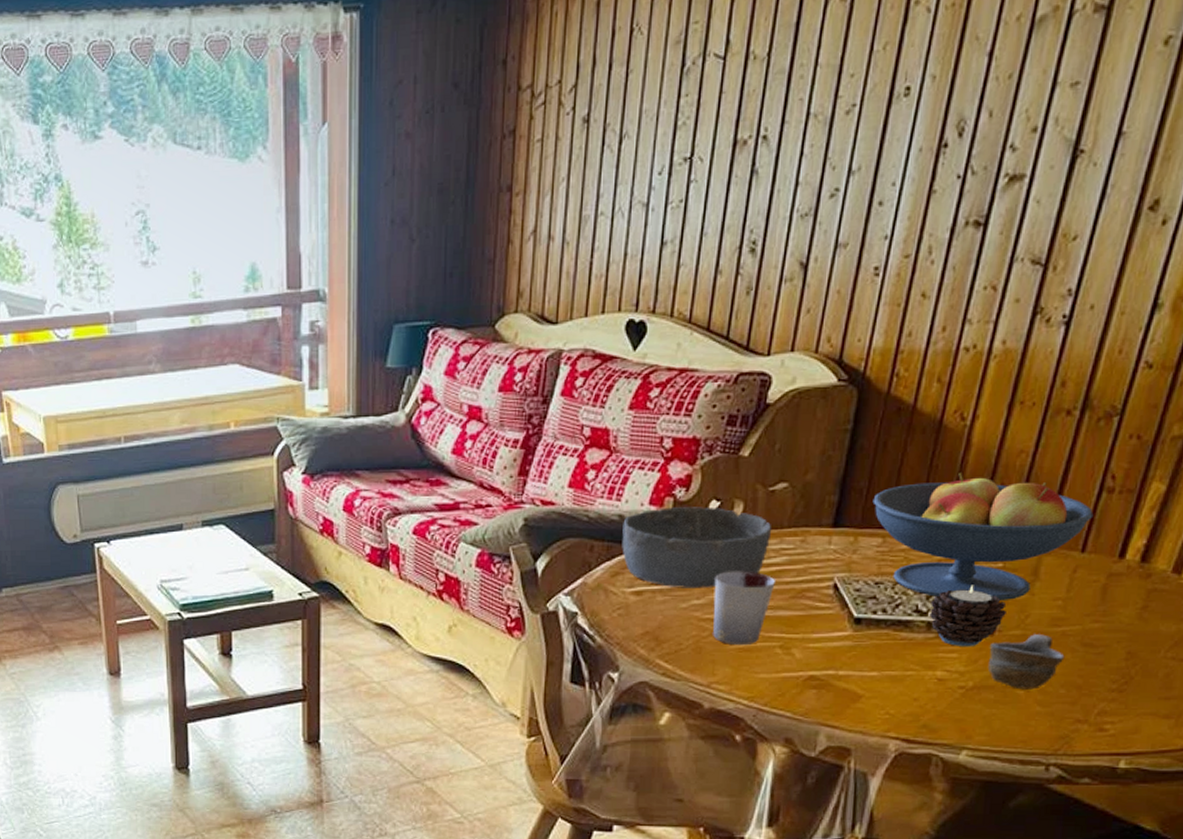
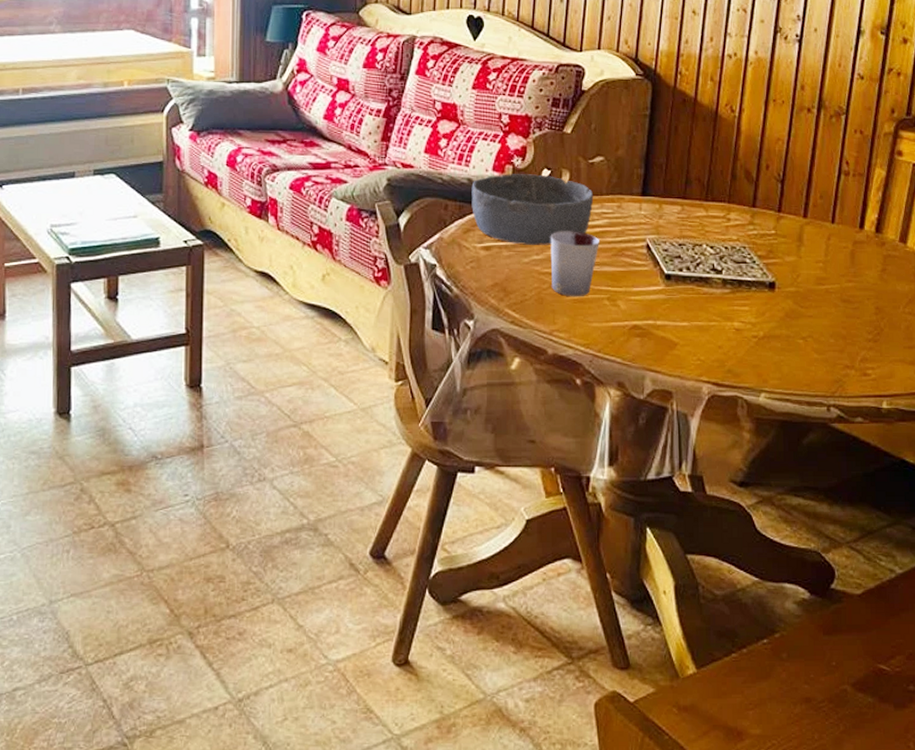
fruit bowl: present [872,471,1094,602] -> none [671,153,837,263]
candle: present [930,585,1006,647] -> none [724,248,782,302]
cup: present [988,634,1065,690] -> none [772,291,830,339]

